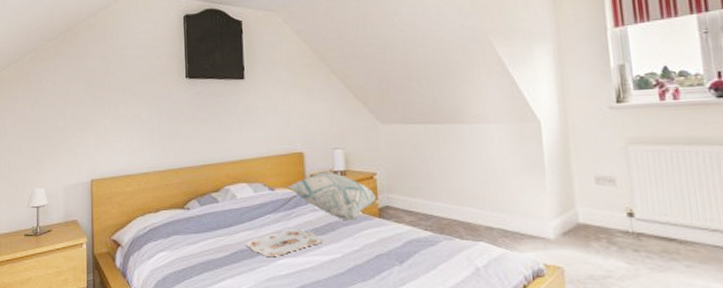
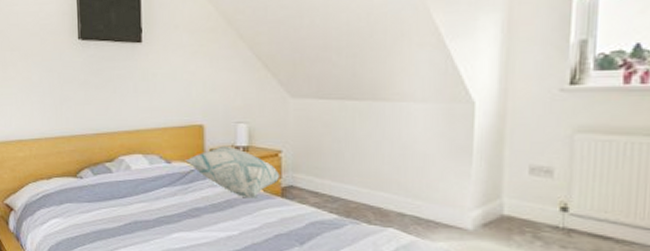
serving tray: present [246,229,323,256] -> none [140,203,220,230]

